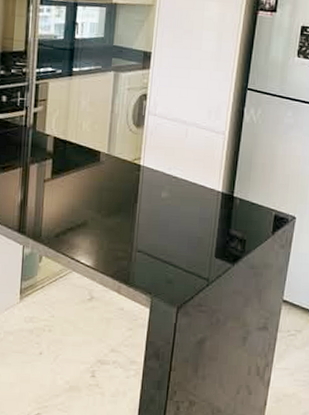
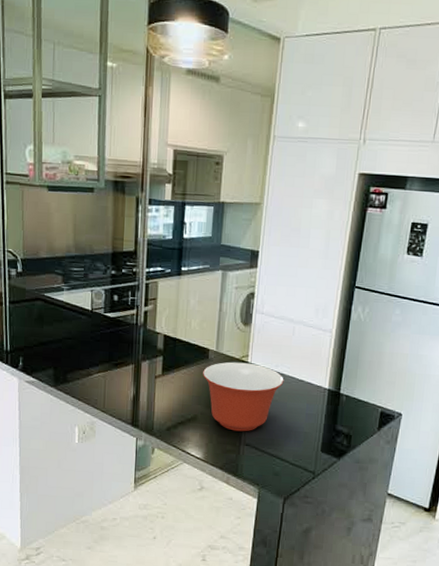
mixing bowl: none [94,164,177,238] -> present [203,362,284,432]

